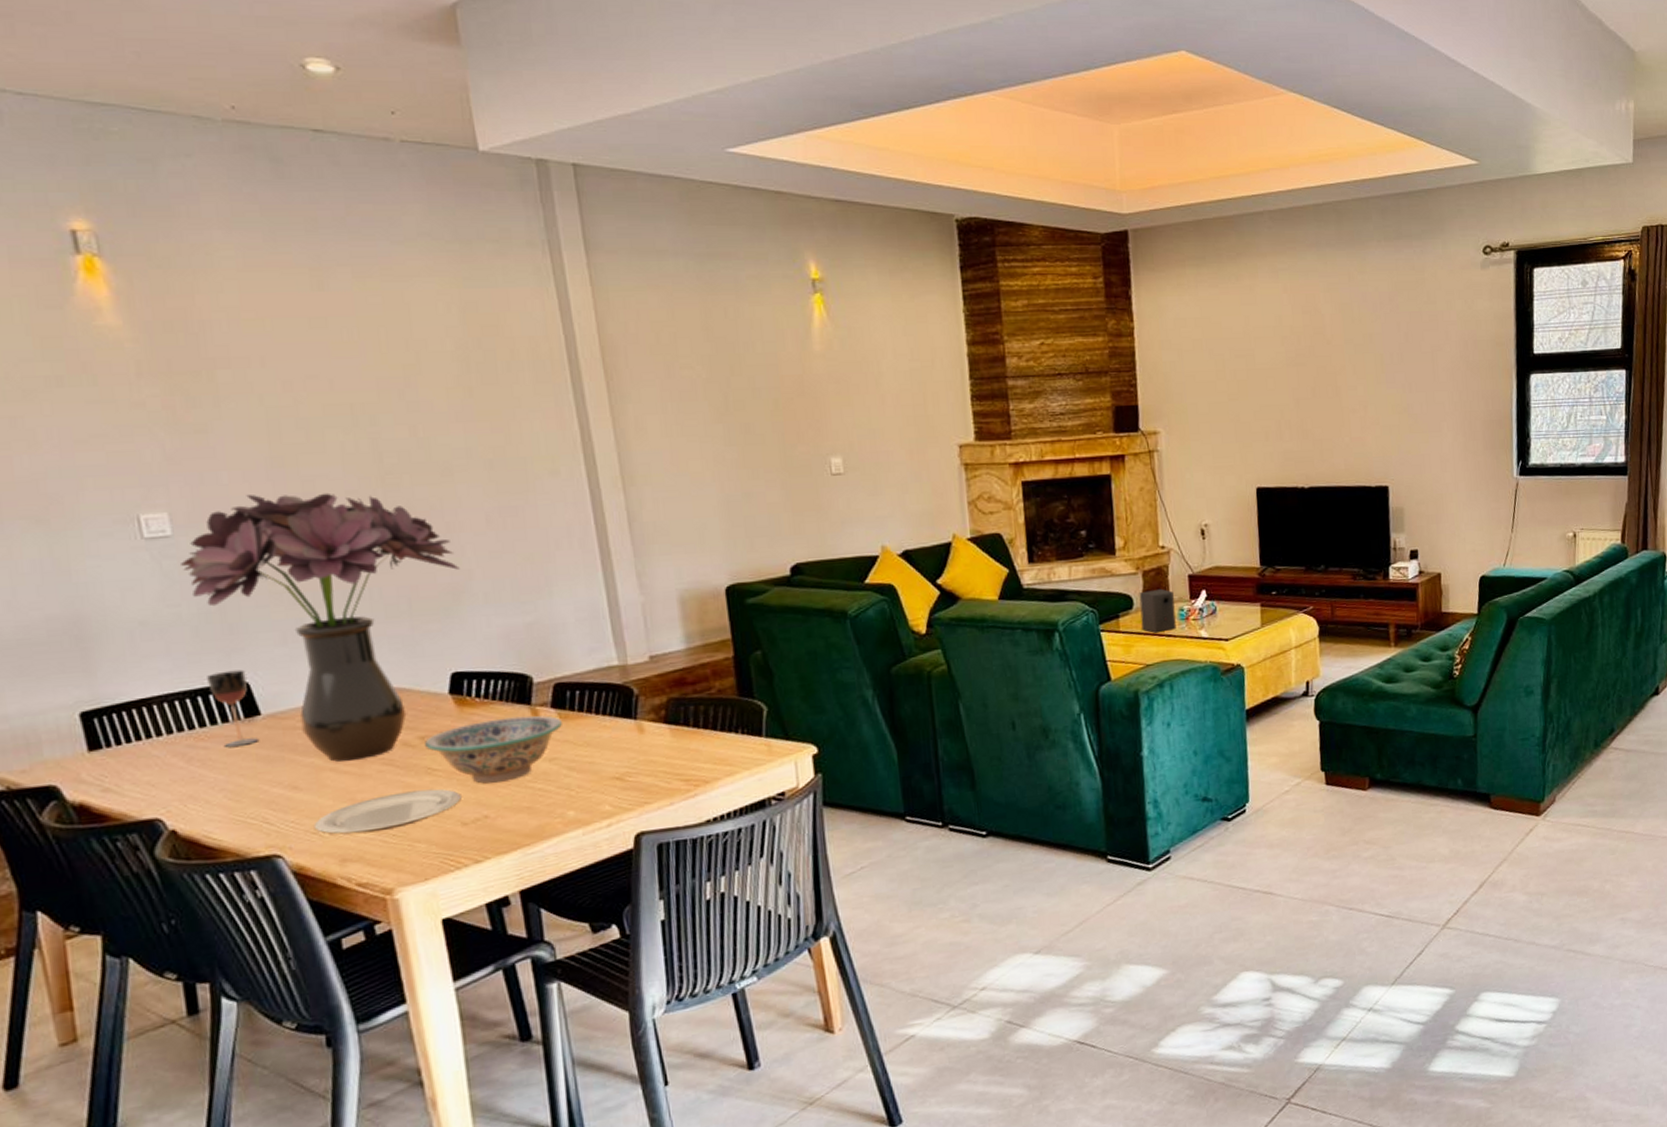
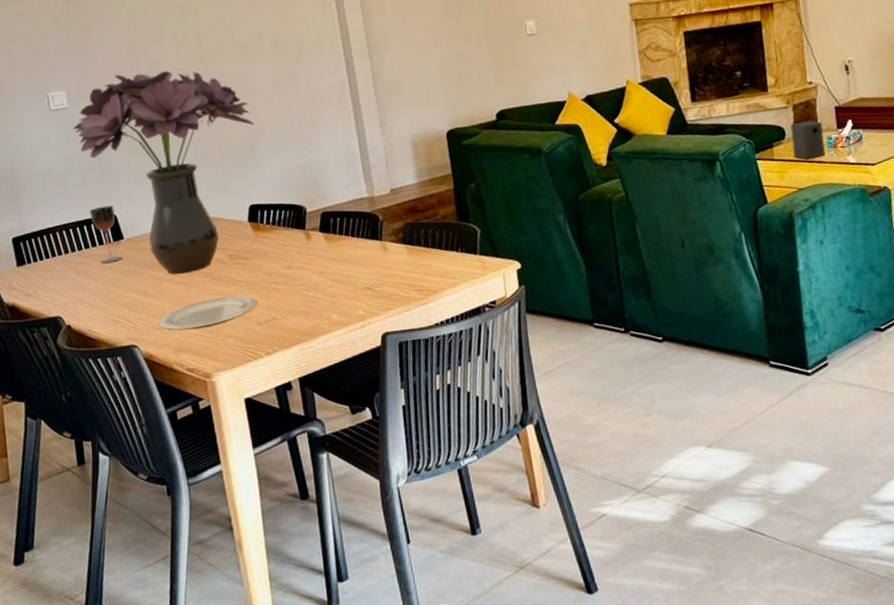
decorative bowl: present [425,715,564,783] -> none [232,238,329,292]

